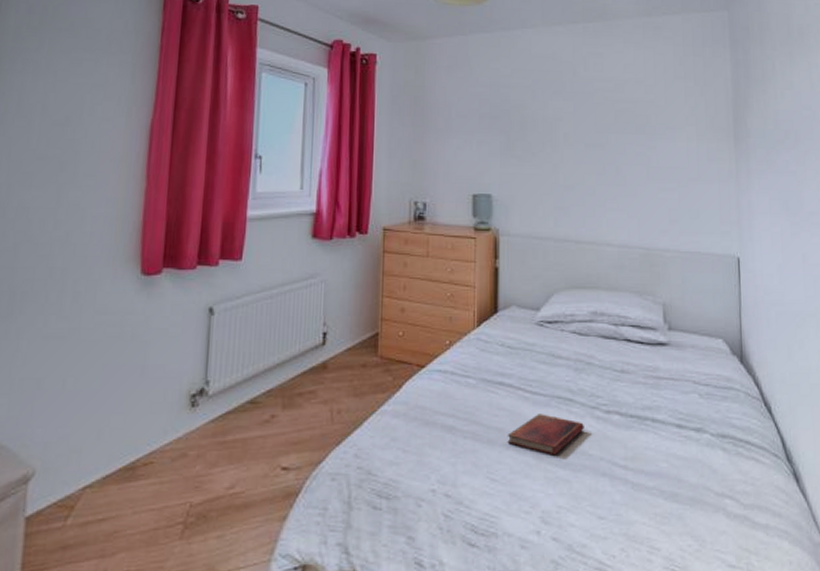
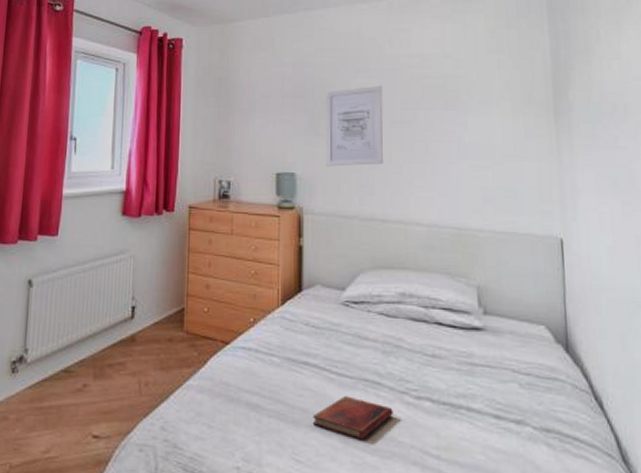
wall art: none [522,108,578,188] -> present [326,85,383,166]

